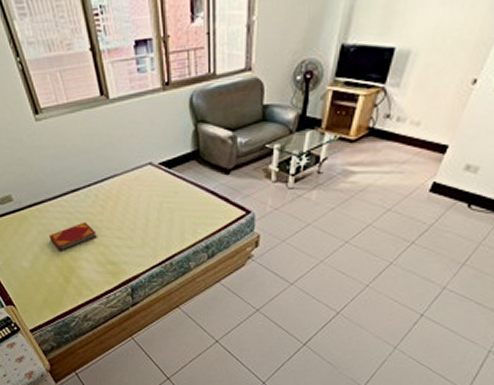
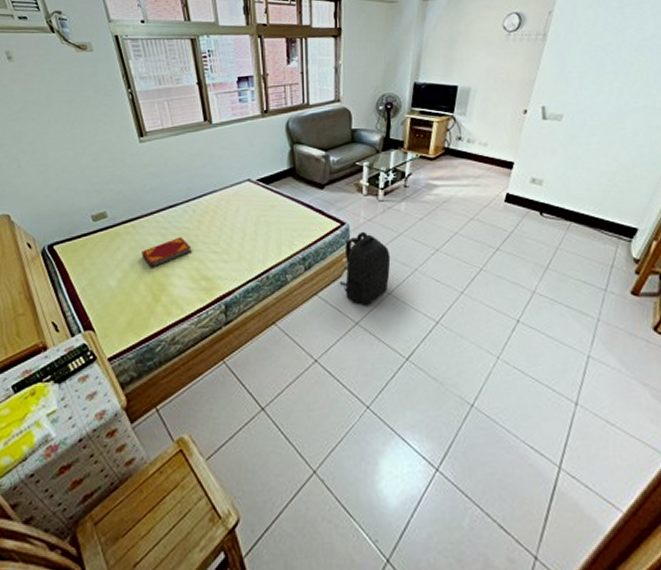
backpack: none [242,220,296,295] -> present [339,231,391,307]

